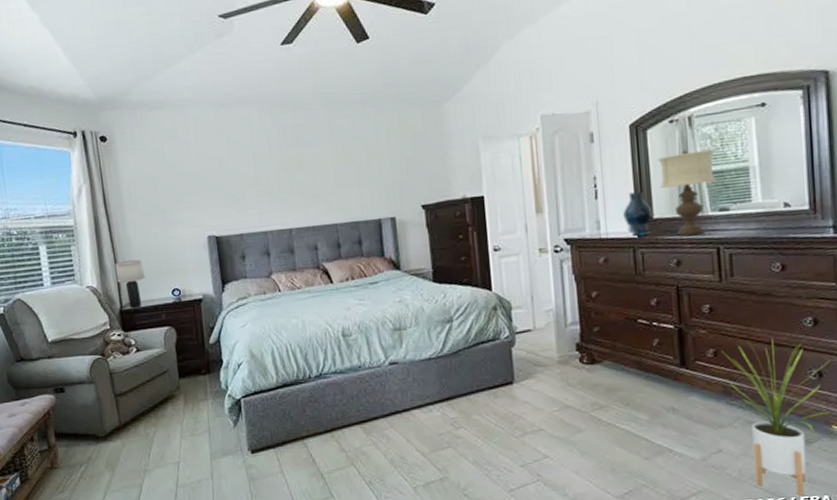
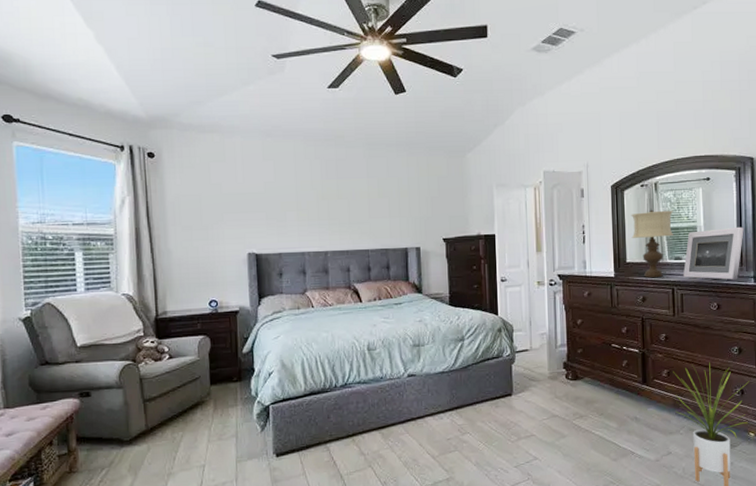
table lamp: present [115,259,145,309] -> none [153,270,184,317]
vase: present [623,191,653,237] -> none [604,240,626,277]
picture frame: none [731,162,817,234] -> present [682,226,744,280]

